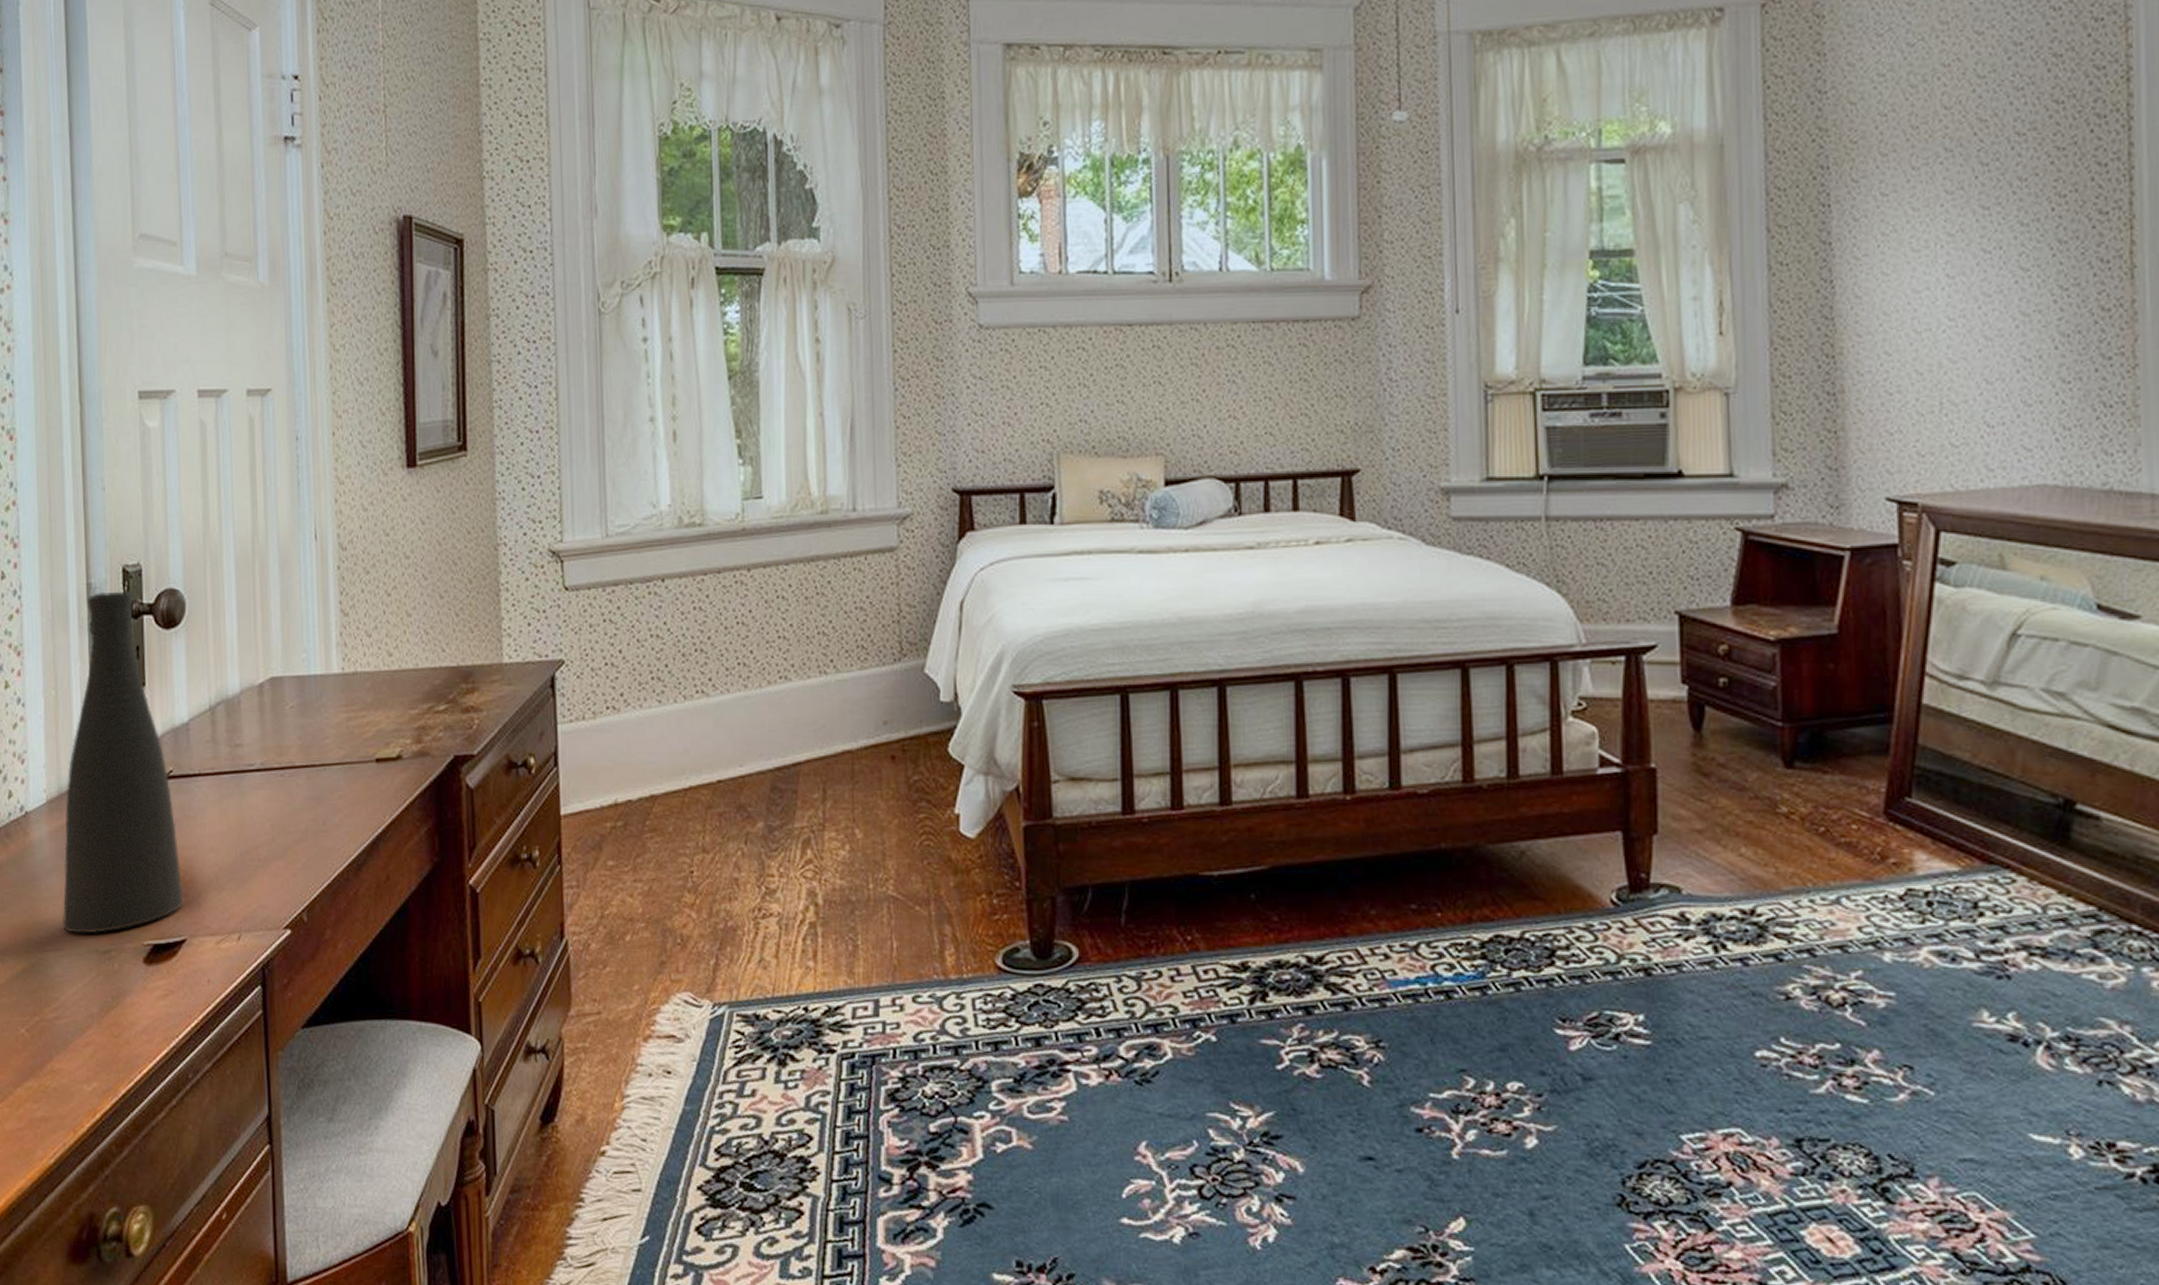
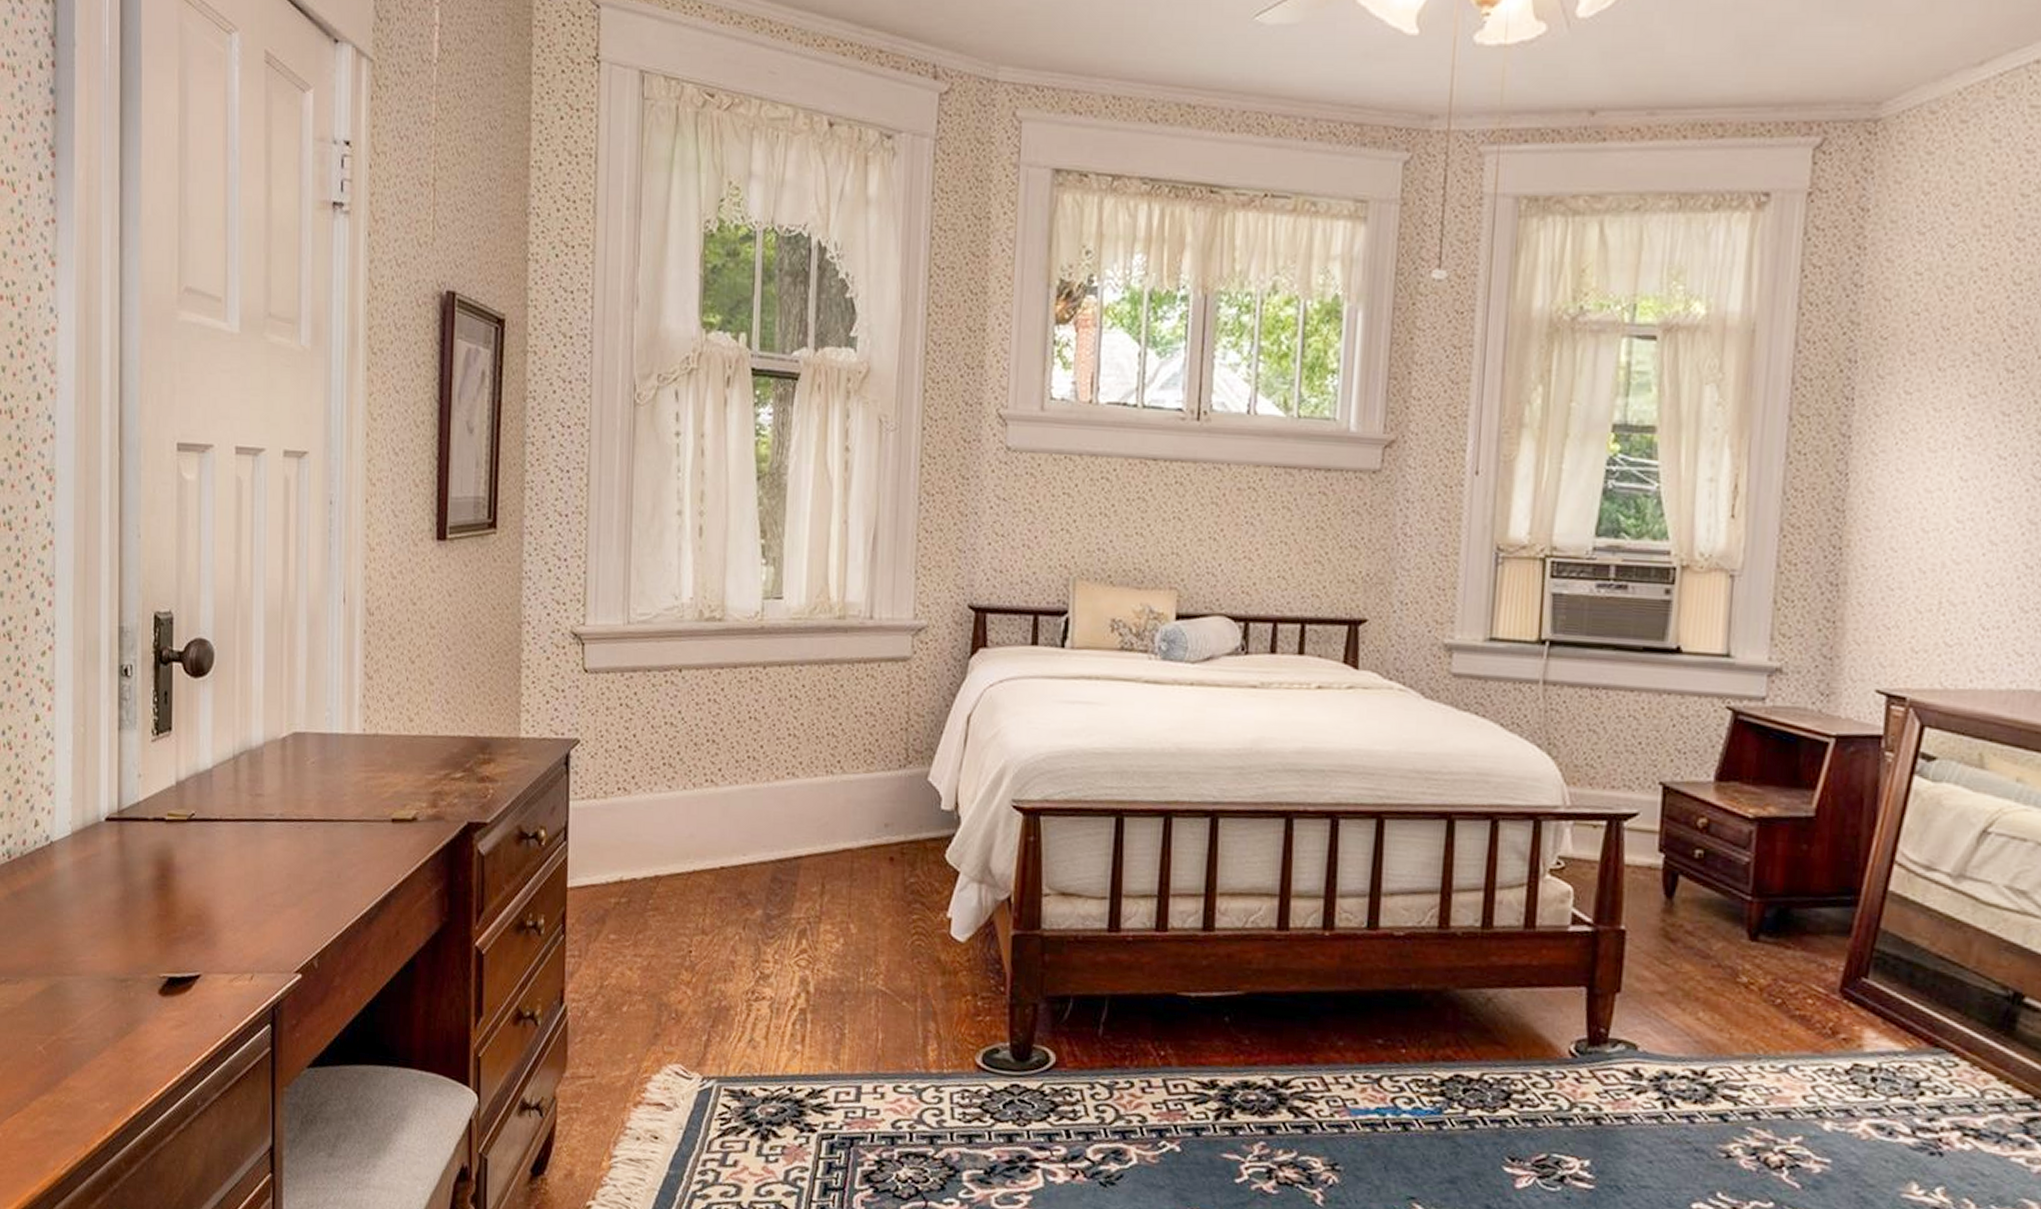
vase: present [63,591,184,934] -> none [83,635,200,963]

